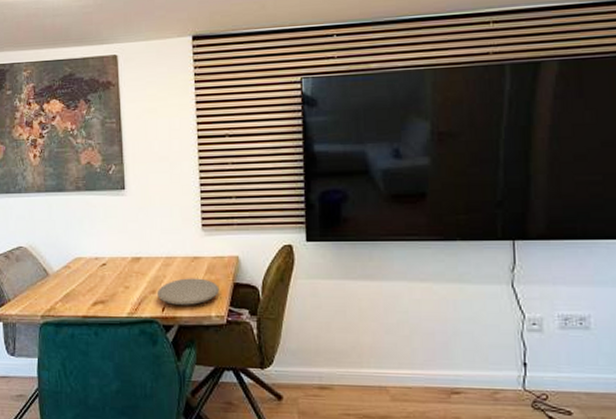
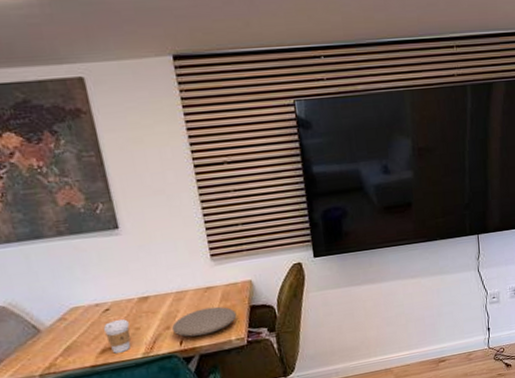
coffee cup: none [99,276,120,308] -> present [104,319,131,354]

